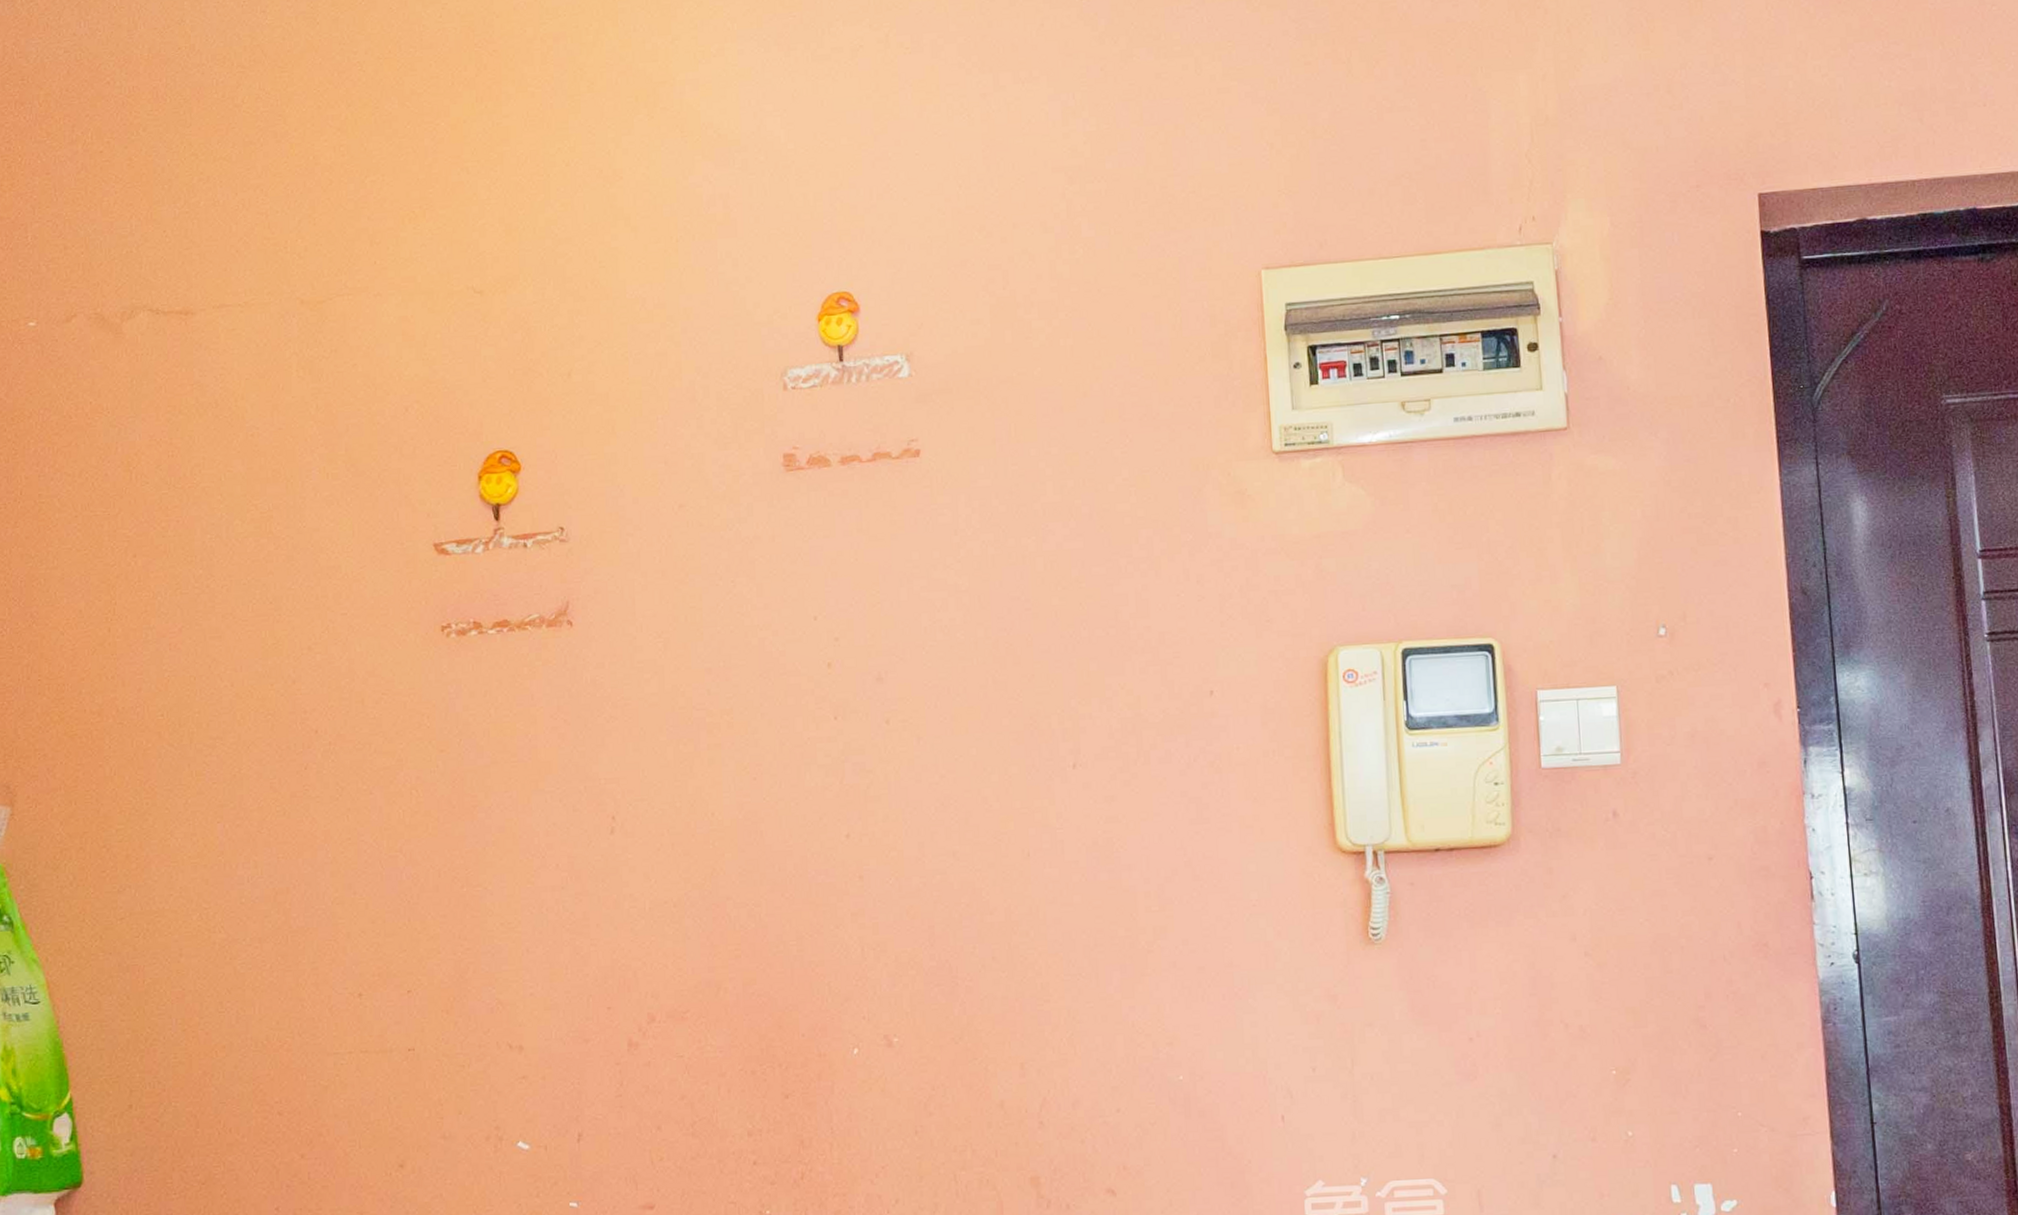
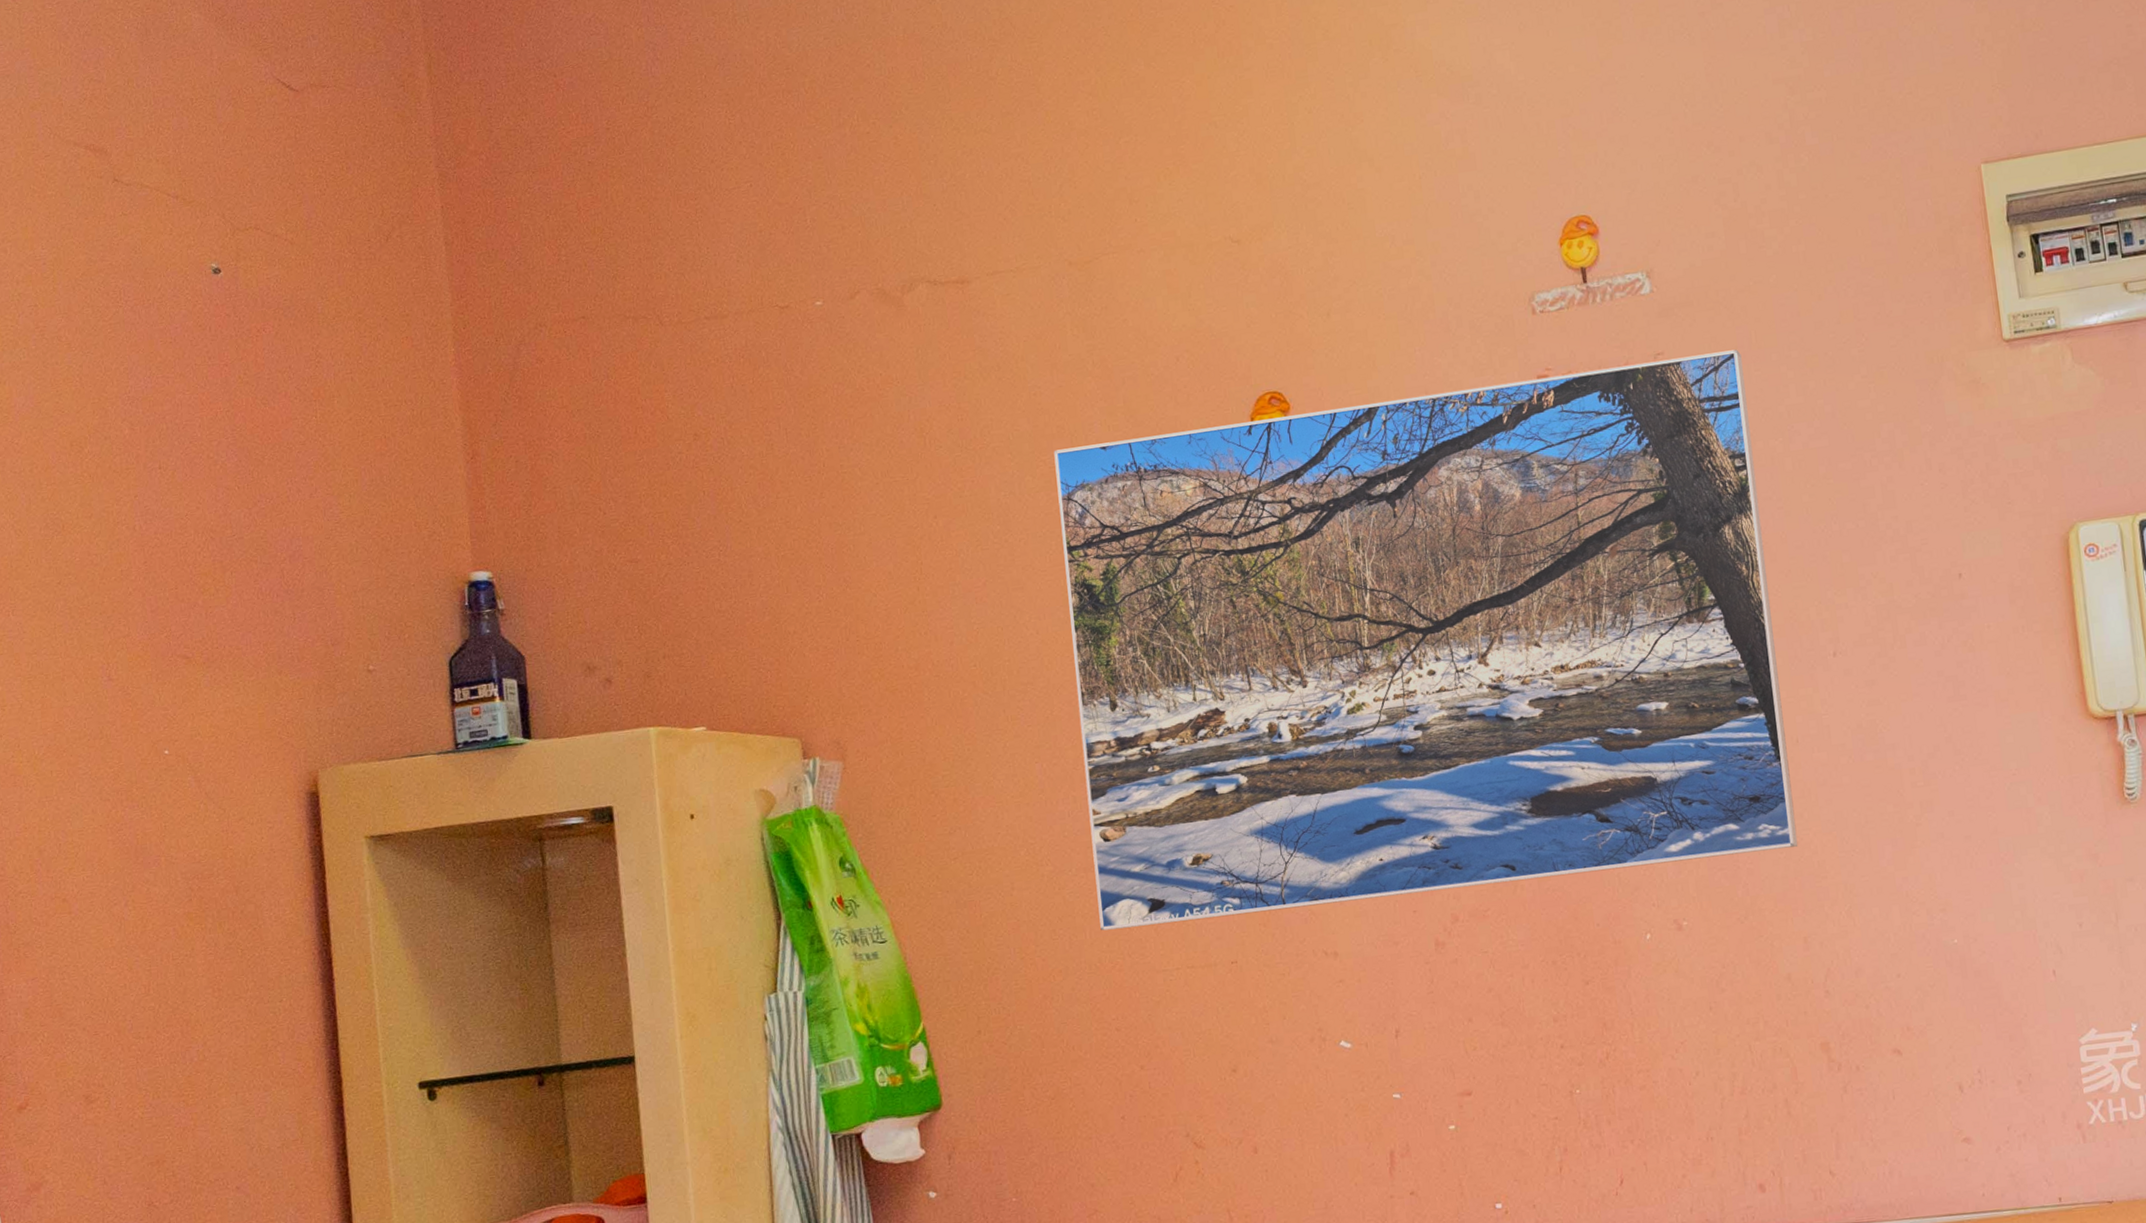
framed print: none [267,441,1022,1006] -> present [1053,349,1798,931]

